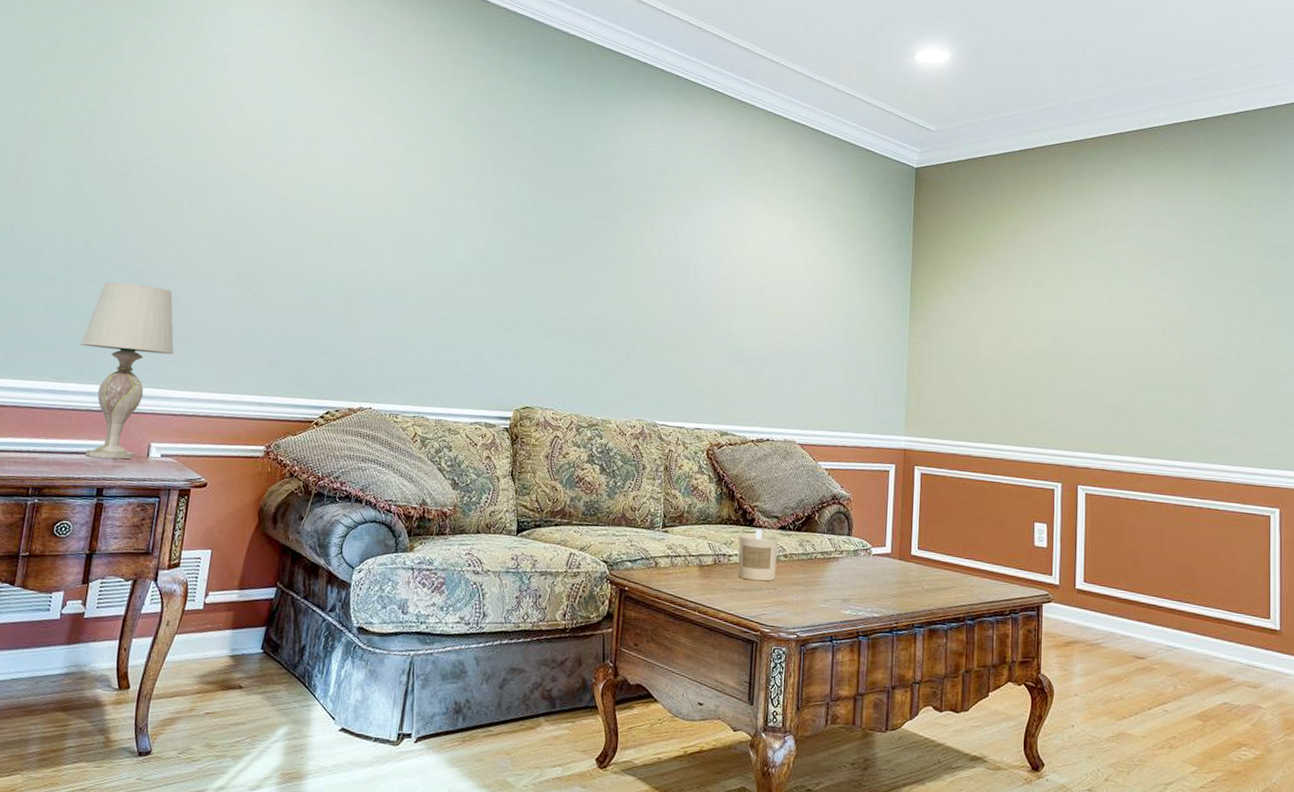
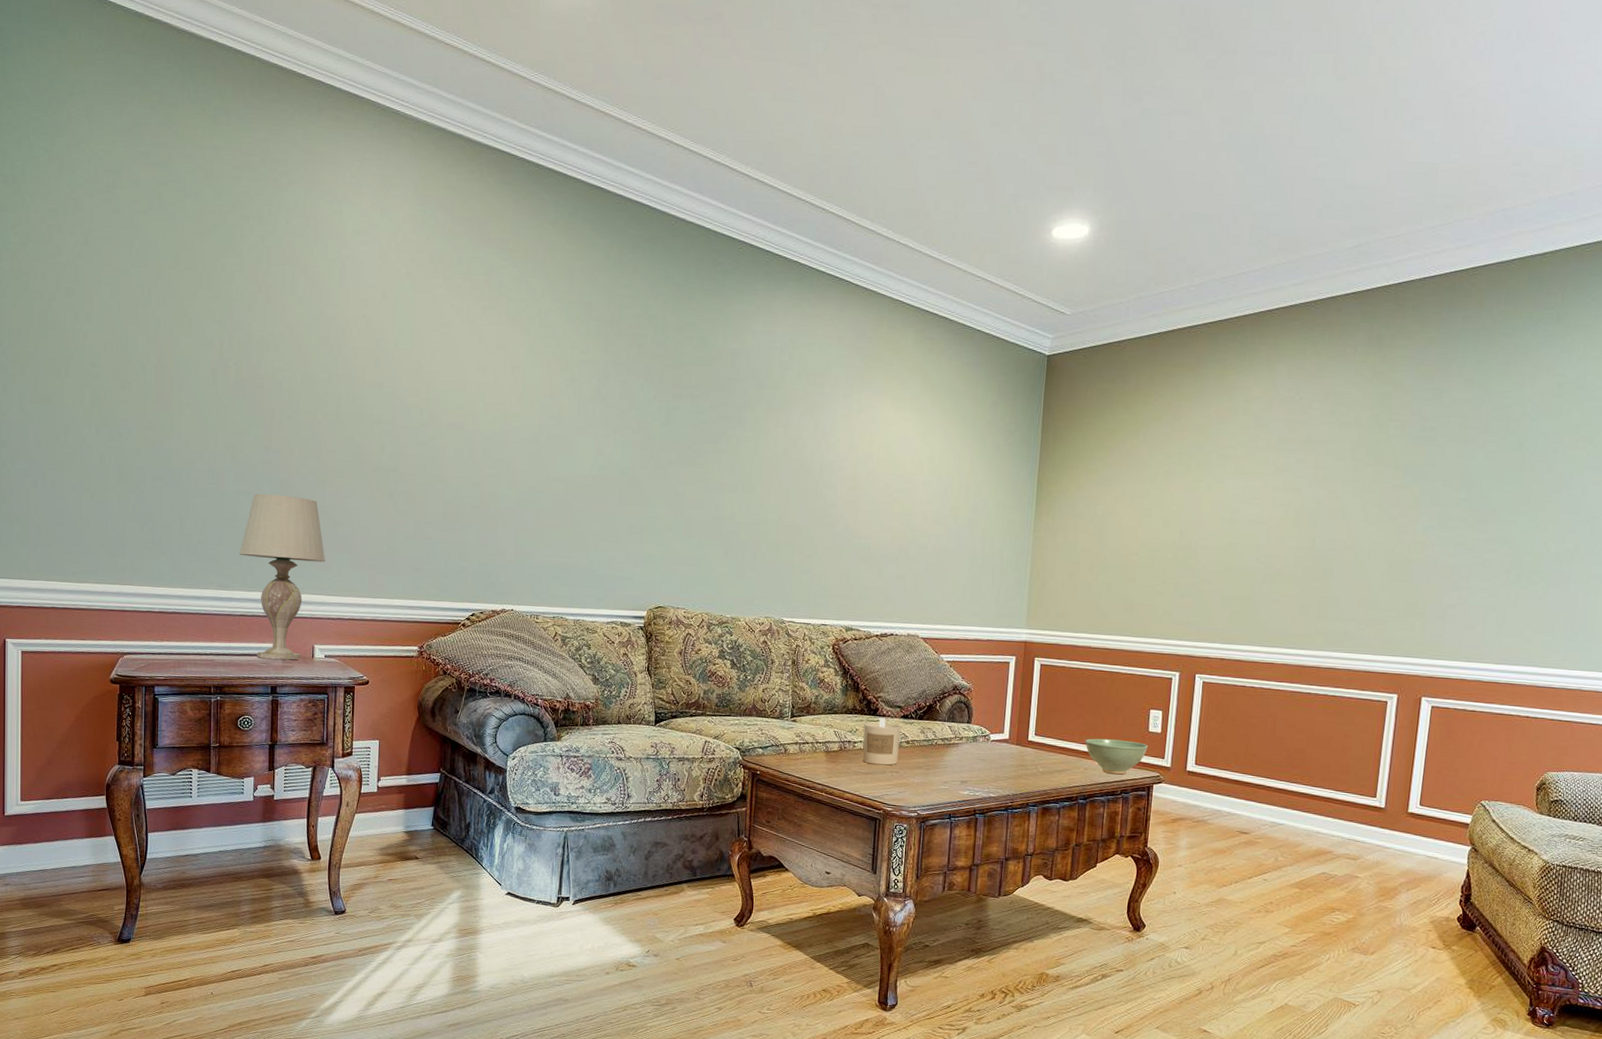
bowl: none [970,553,1034,593] -> present [1085,738,1148,775]

